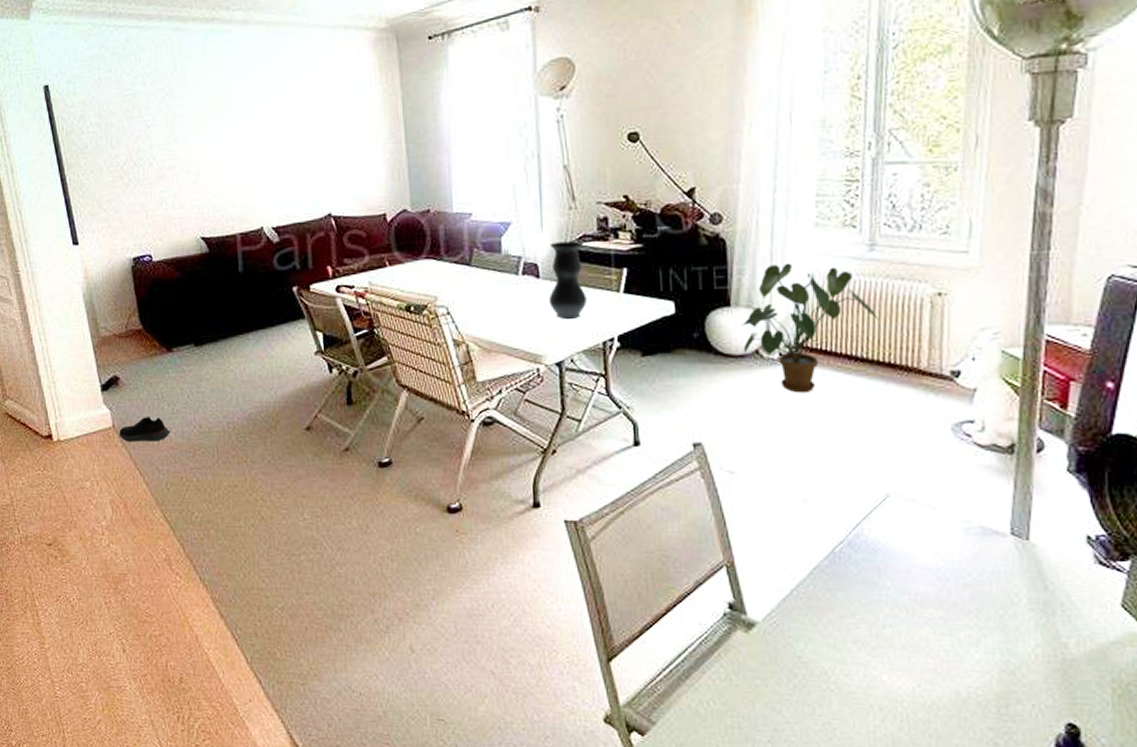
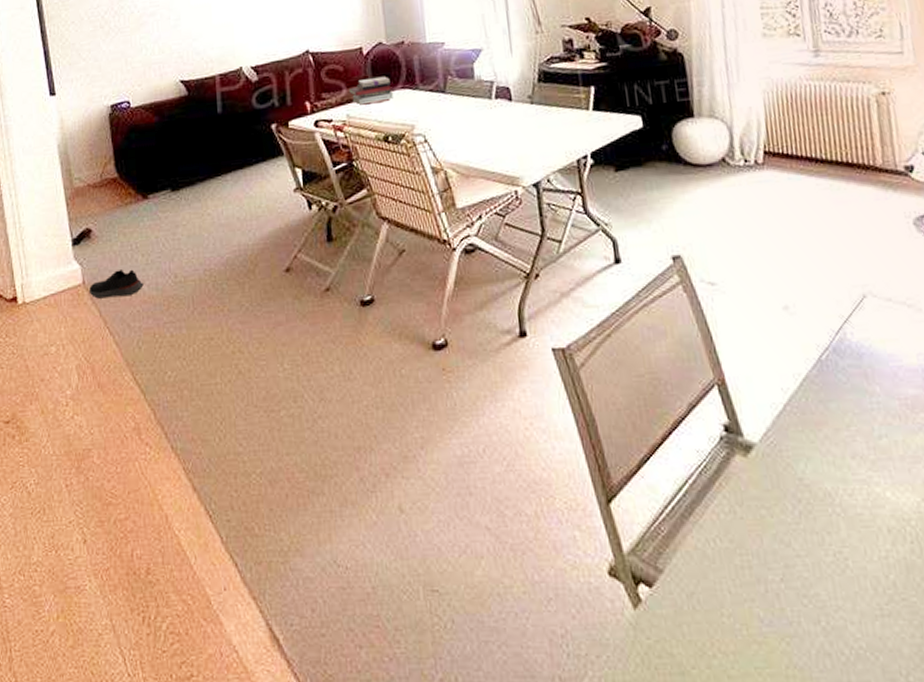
books: none [371,244,417,273] -> present [348,76,393,105]
vase: present [548,241,587,319] -> none [520,63,559,140]
house plant: present [740,263,881,392] -> none [705,72,834,197]

